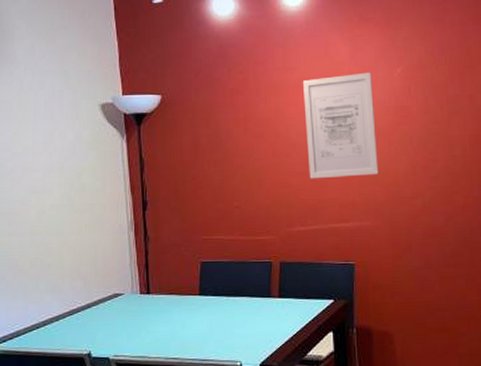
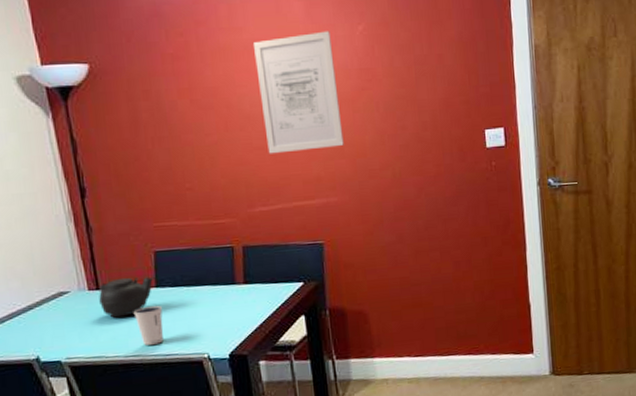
teapot: none [149,284,198,321] -> present [99,277,154,318]
dixie cup: none [177,312,203,349] -> present [133,305,164,345]

